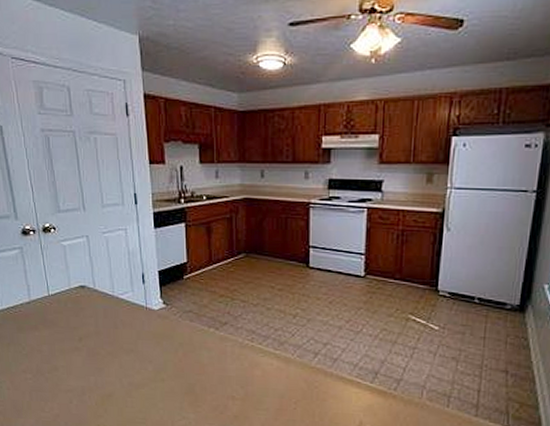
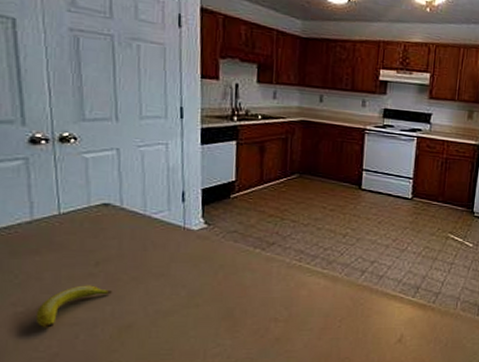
banana: none [40,357,94,393] -> present [35,285,112,328]

